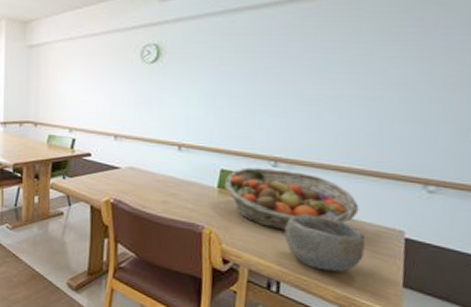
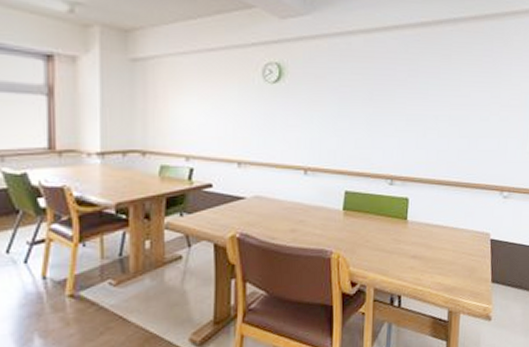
fruit basket: present [225,167,360,231] -> none [349,187,458,246]
bowl: present [284,214,366,271] -> none [402,227,464,278]

